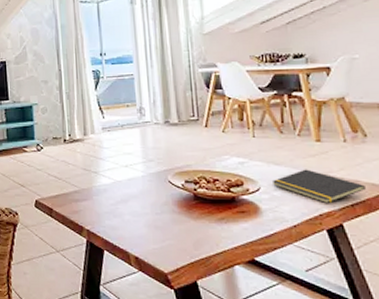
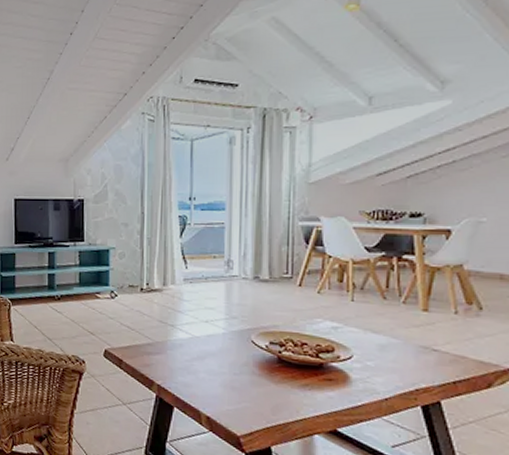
notepad: present [271,169,365,204] -> none [366,339,472,379]

